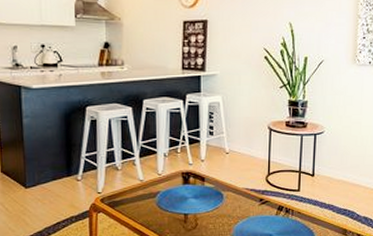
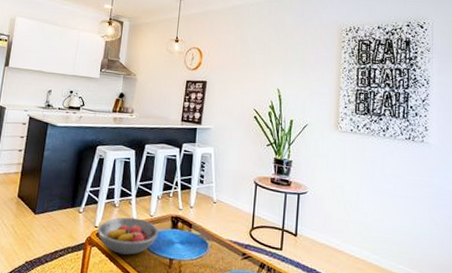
fruit bowl: none [101,178,170,216] -> present [97,217,159,255]

